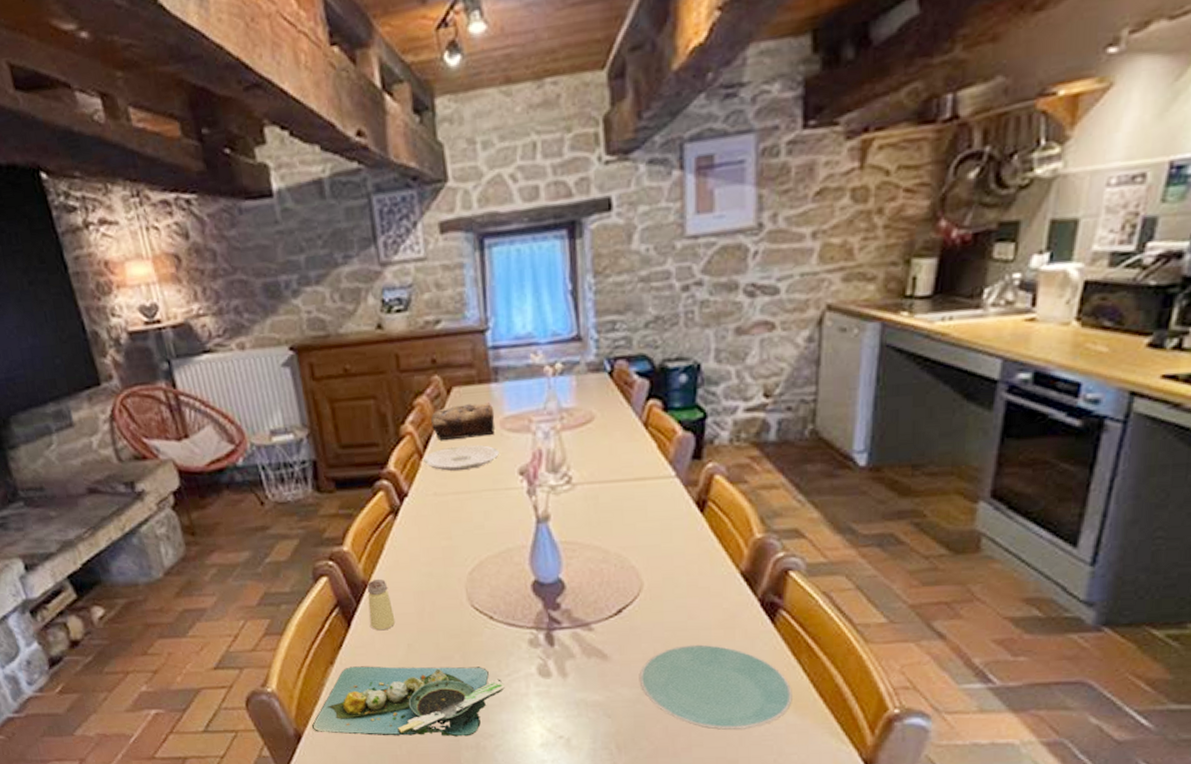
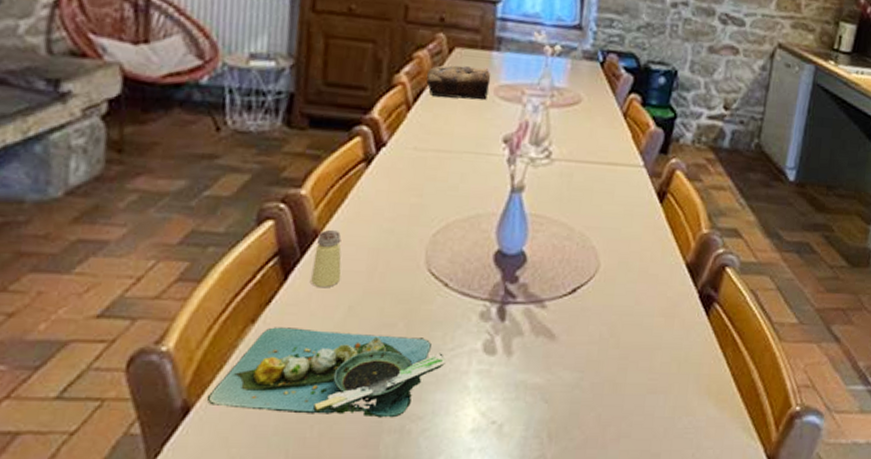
plate: present [422,444,499,471] -> none [409,104,488,129]
plate: present [640,644,792,730] -> none [582,330,716,421]

